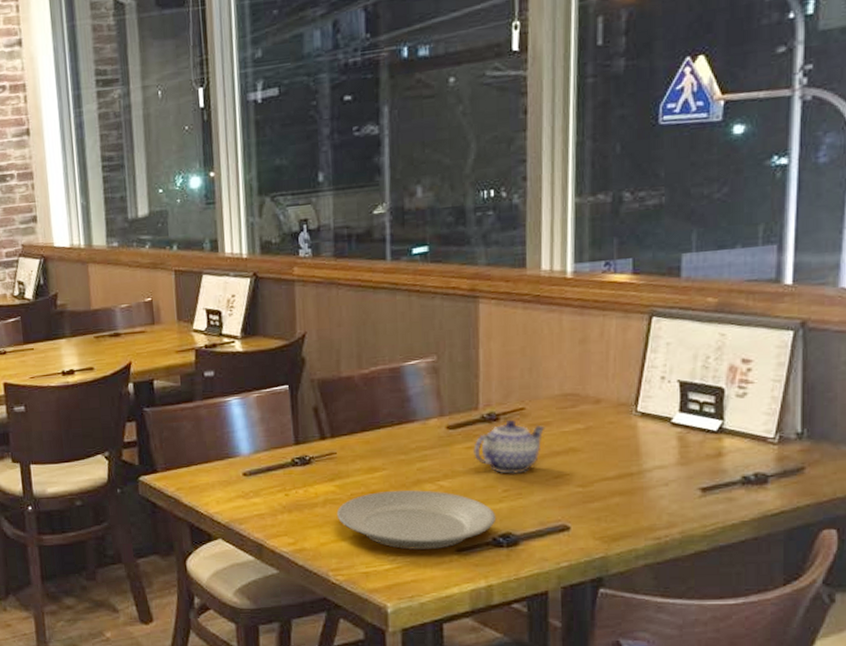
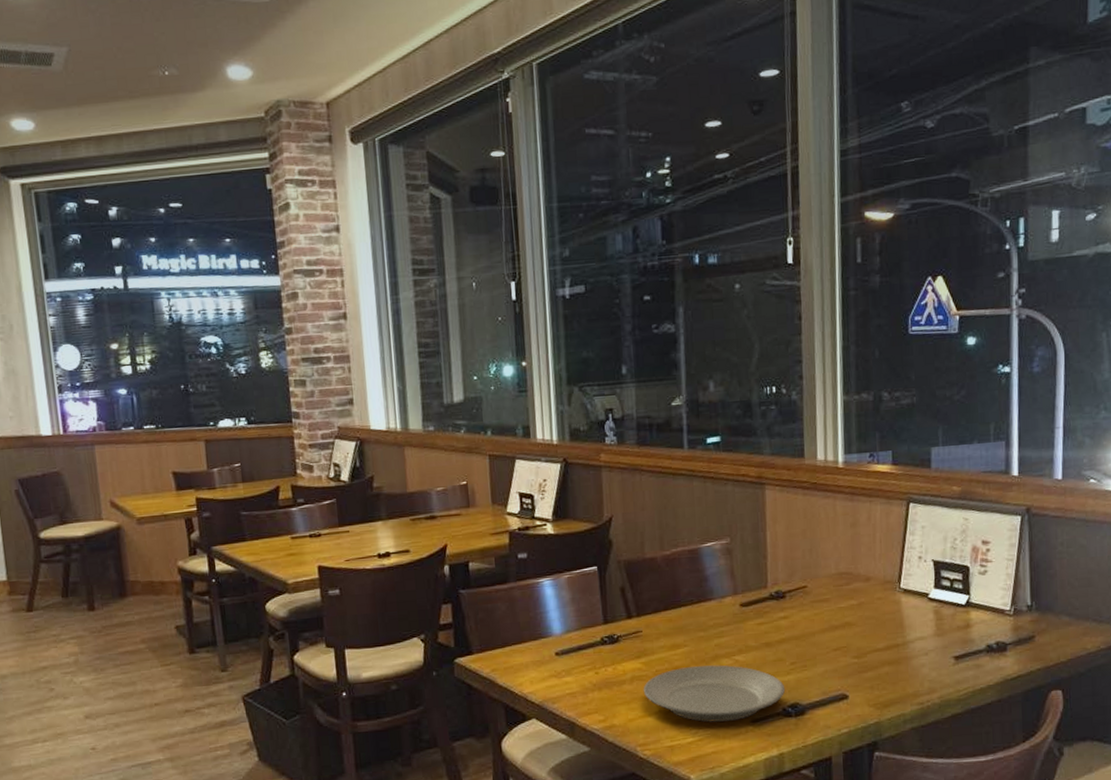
teapot: present [473,419,546,474] -> none [764,596,825,648]

